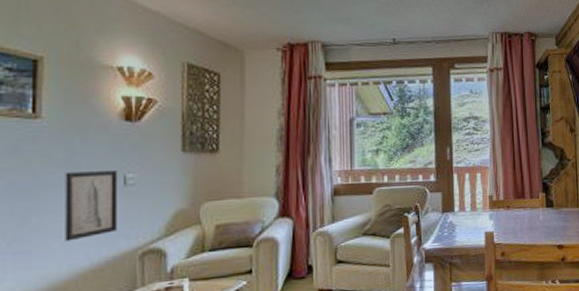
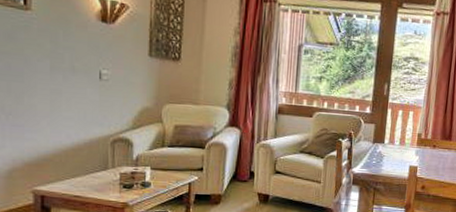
wall art: present [65,170,118,241] -> none [51,62,95,122]

